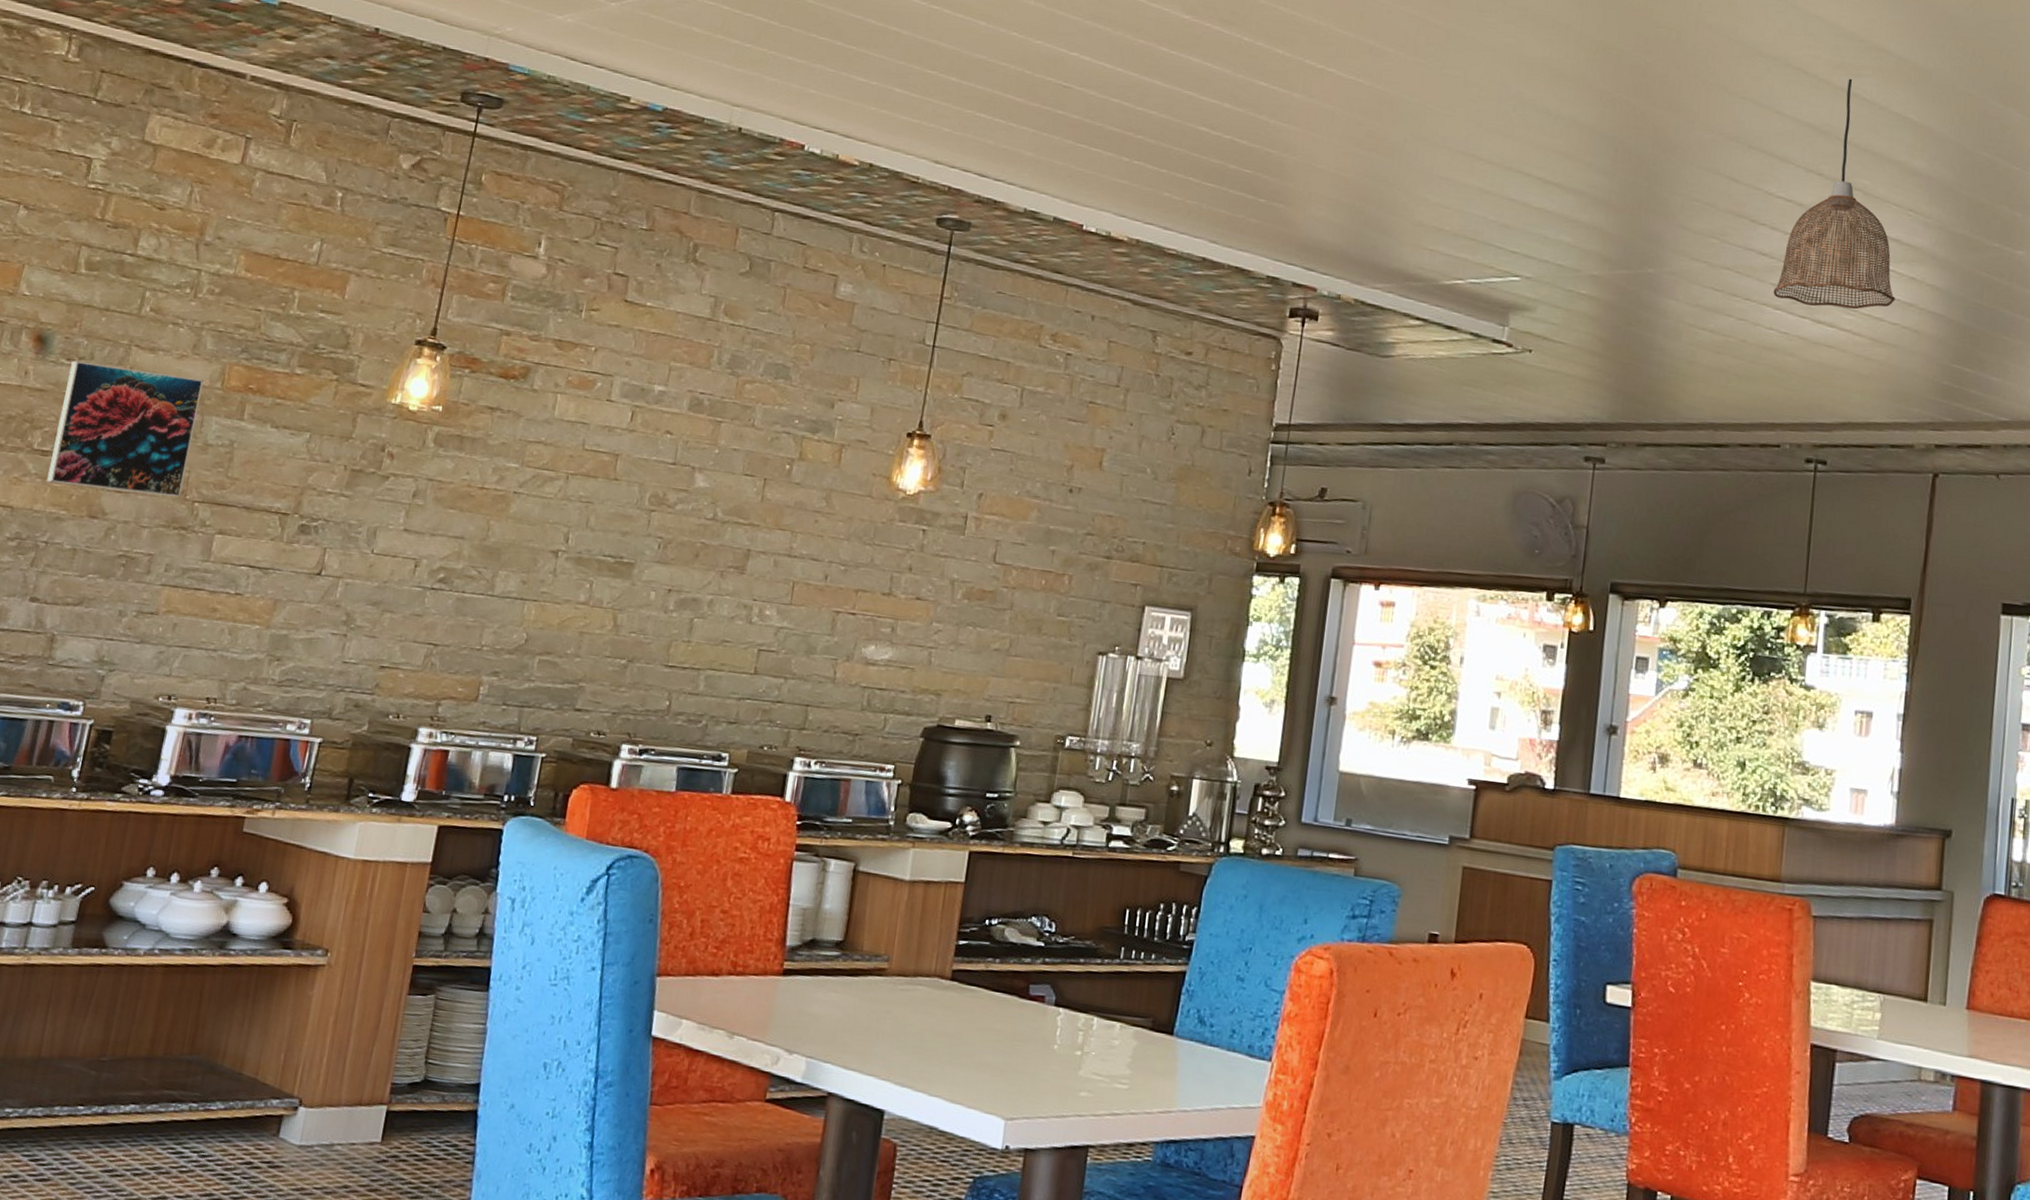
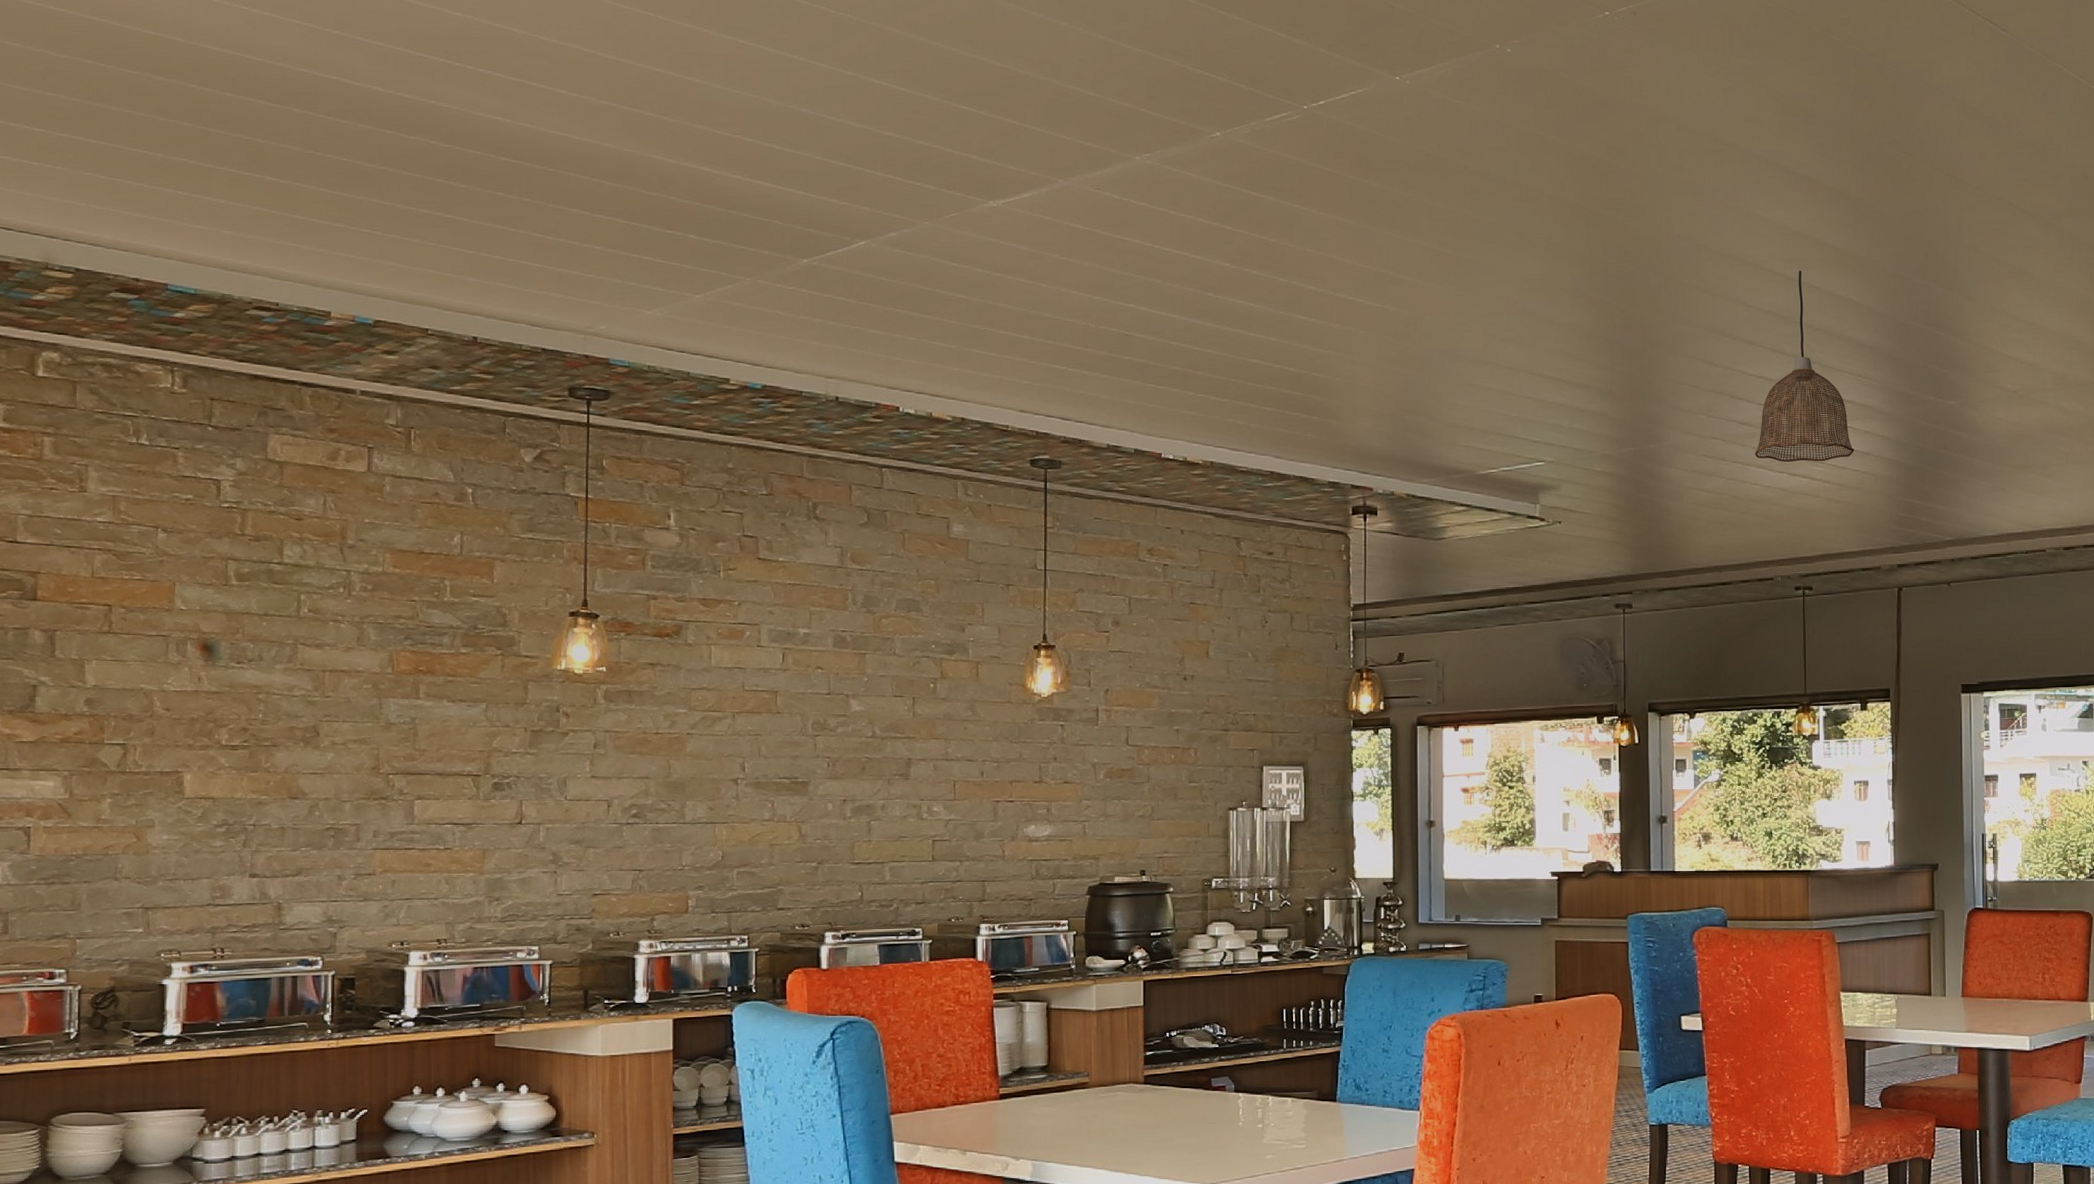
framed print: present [46,360,204,498] -> none [241,663,375,773]

